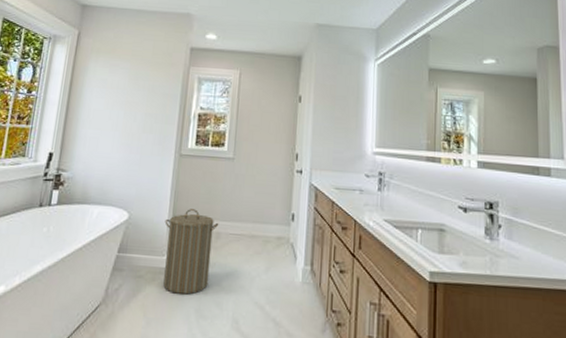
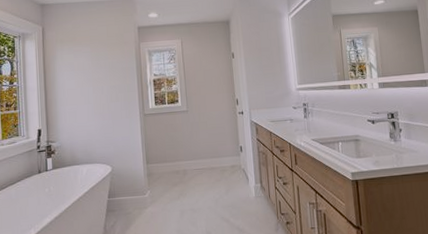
laundry hamper: present [163,209,219,295] -> none [141,155,184,222]

